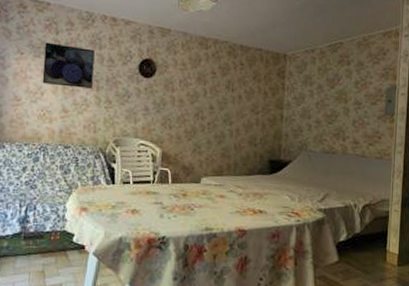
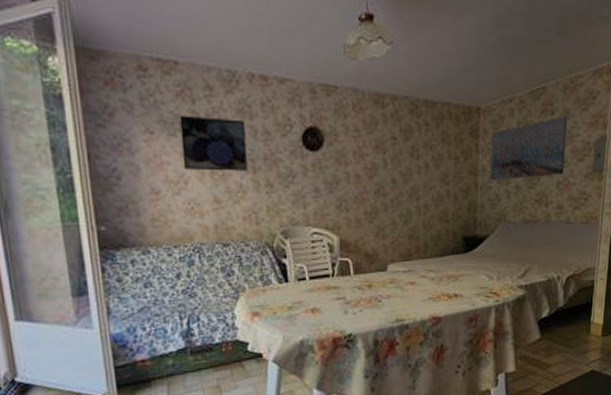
wall art: none [294,66,362,115] -> present [490,116,568,181]

